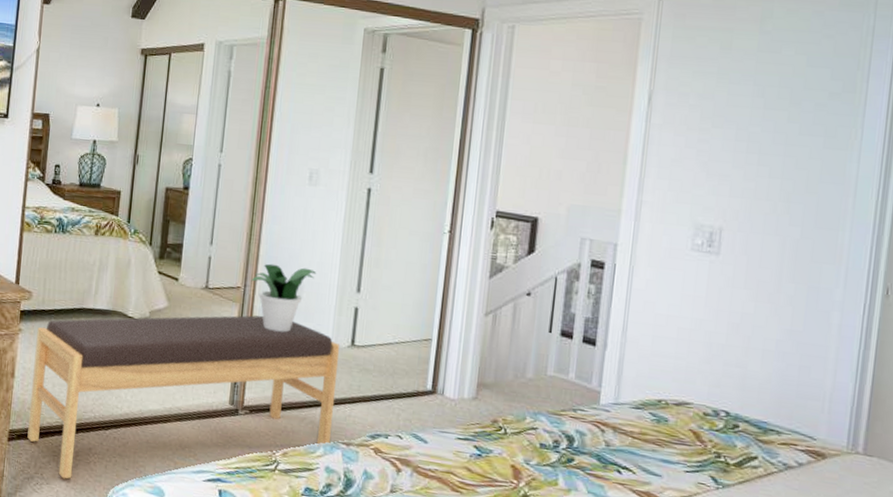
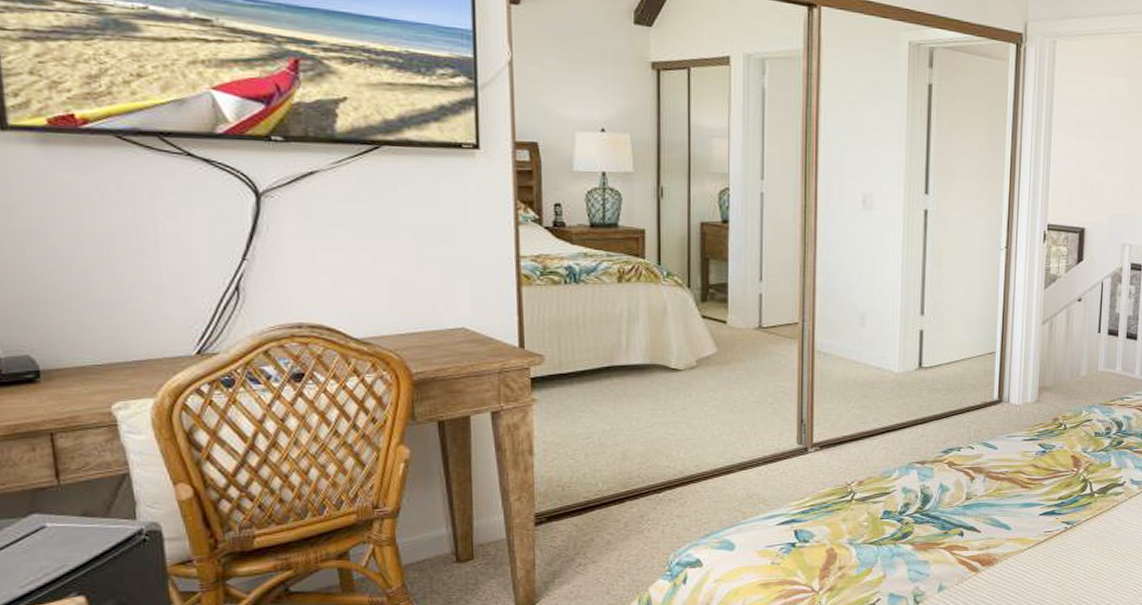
bench: present [27,315,341,479] -> none [556,349,908,554]
potted plant: present [251,263,317,332] -> none [809,295,879,364]

